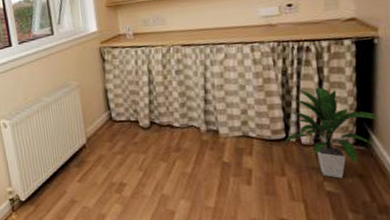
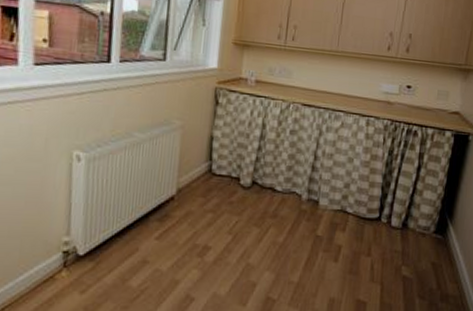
indoor plant: present [281,87,381,179] -> none [374,171,460,264]

